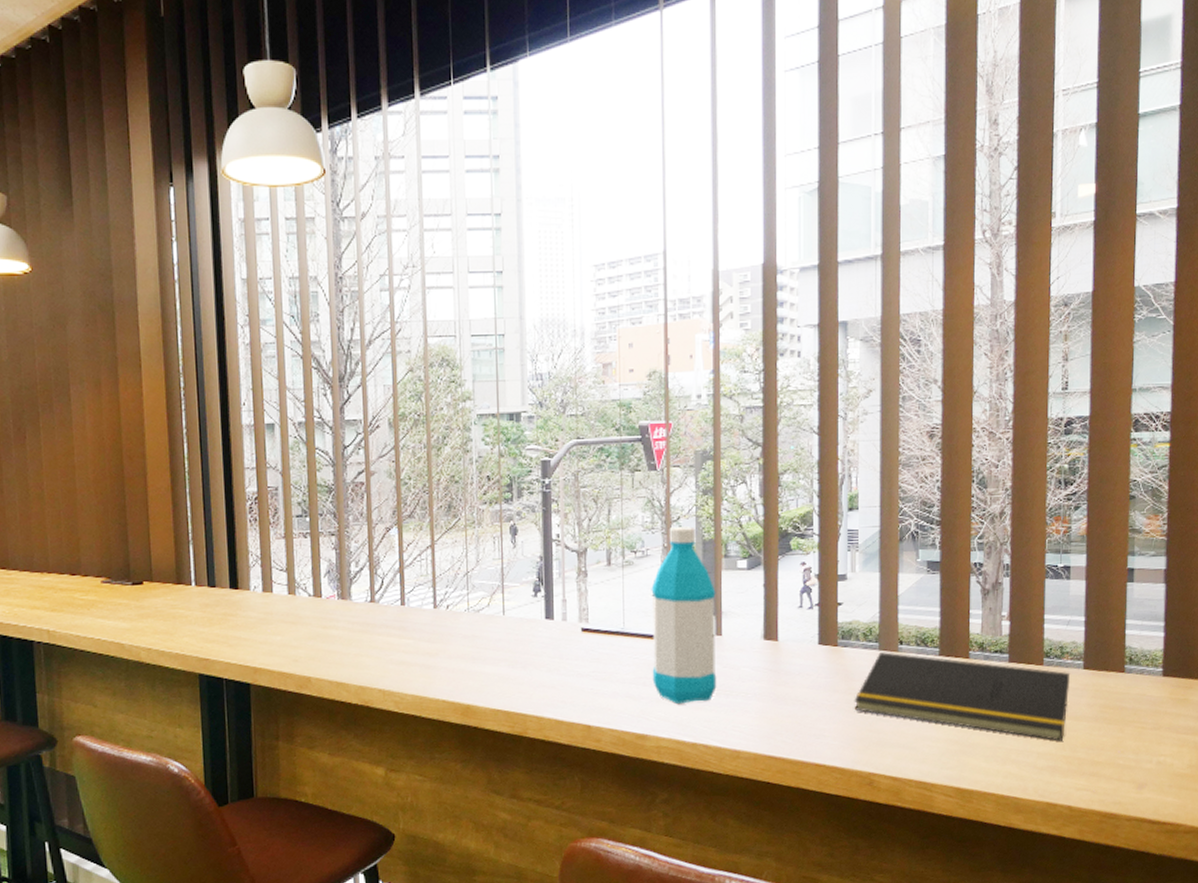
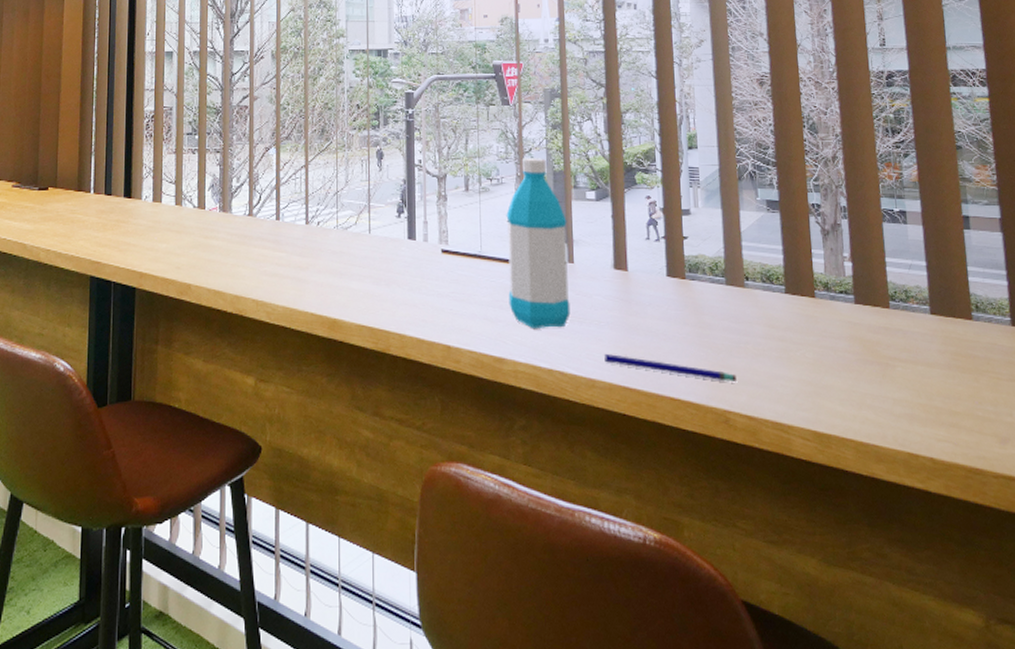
pen: none [750,725,883,746] -> present [604,354,736,383]
notepad: present [854,652,1071,741] -> none [704,287,919,388]

